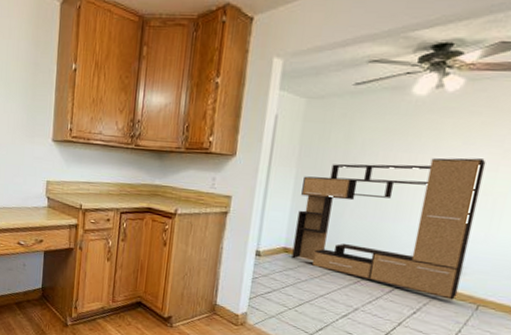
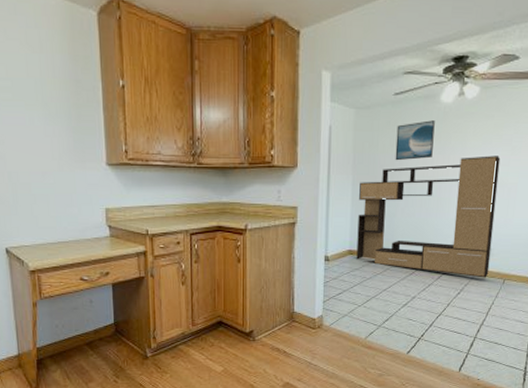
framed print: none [348,114,403,157] -> present [395,120,435,161]

